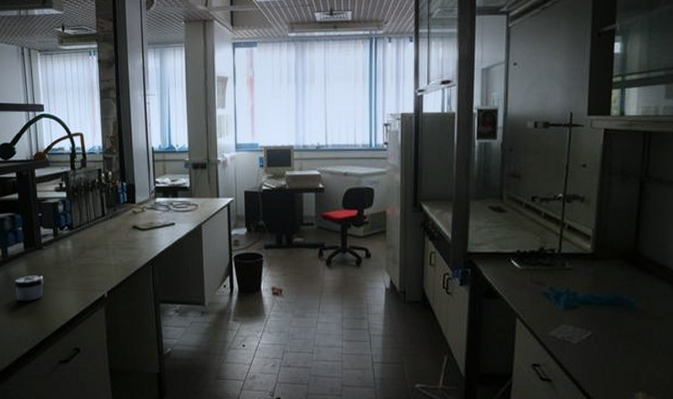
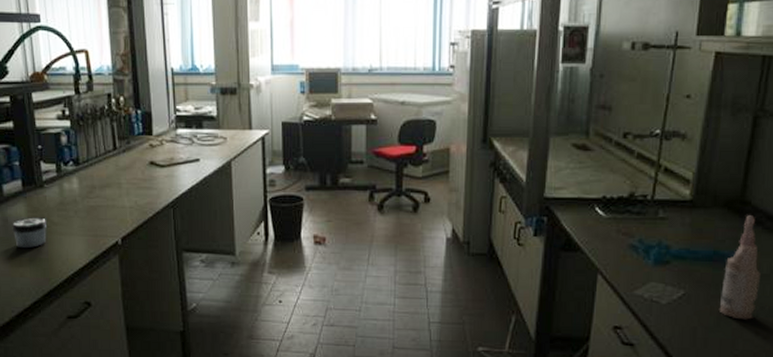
bottle: none [622,265,656,357] -> present [719,215,760,320]

